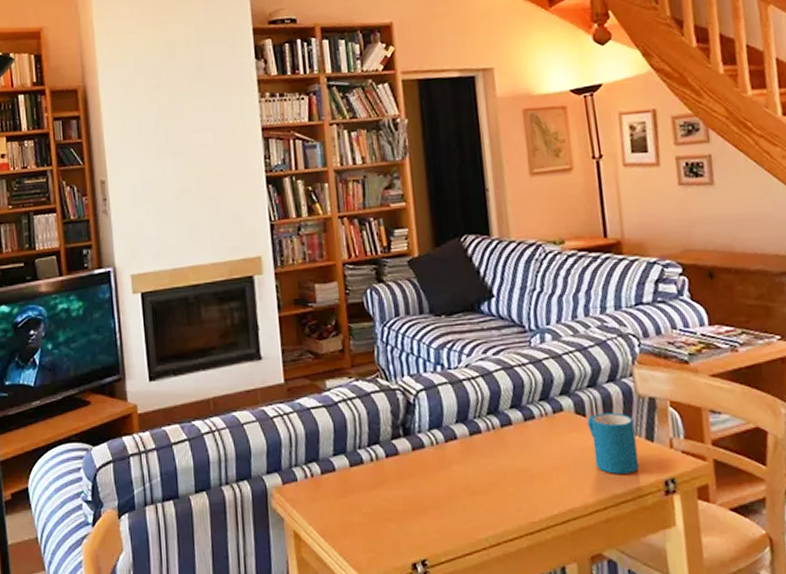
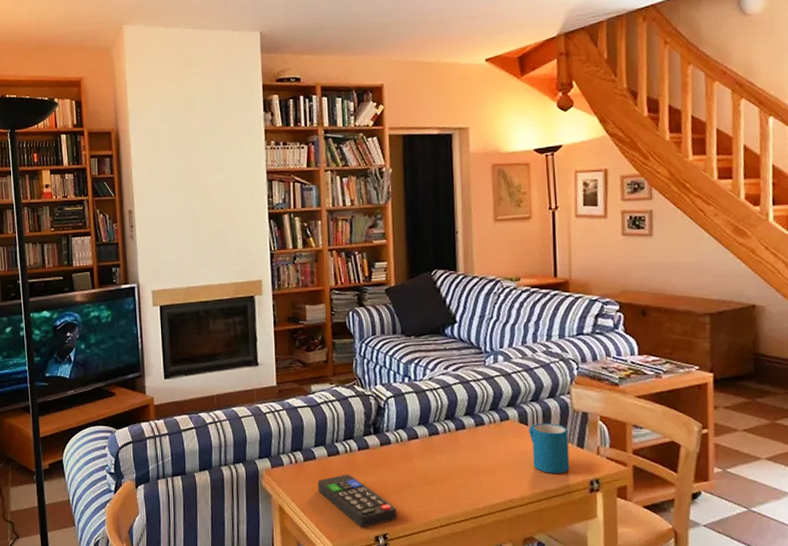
remote control: none [338,487,438,553] -> present [317,474,398,527]

